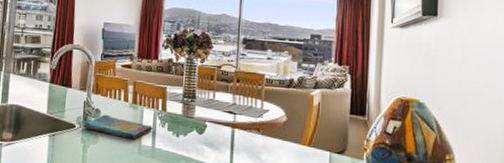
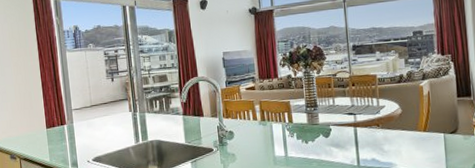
dish towel: present [83,114,153,140] -> none [220,134,283,153]

